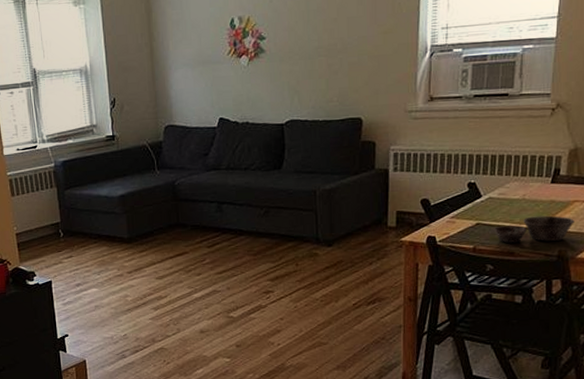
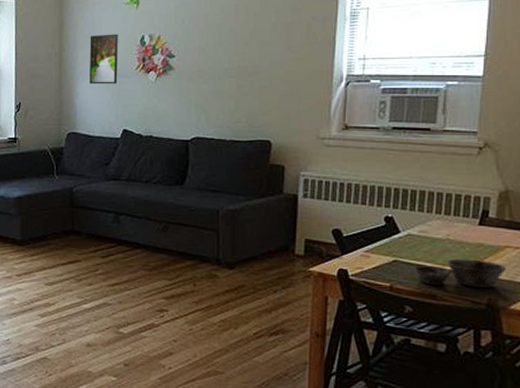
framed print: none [179,18,210,74] -> present [89,34,118,85]

